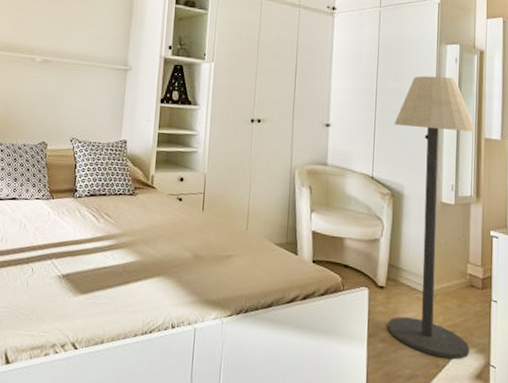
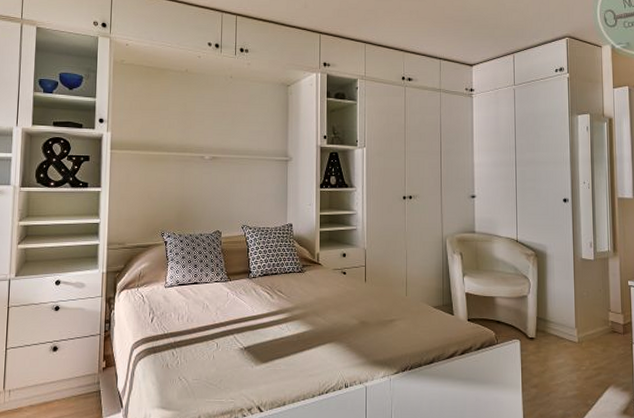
floor lamp: present [388,75,476,360] -> none [534,144,616,399]

